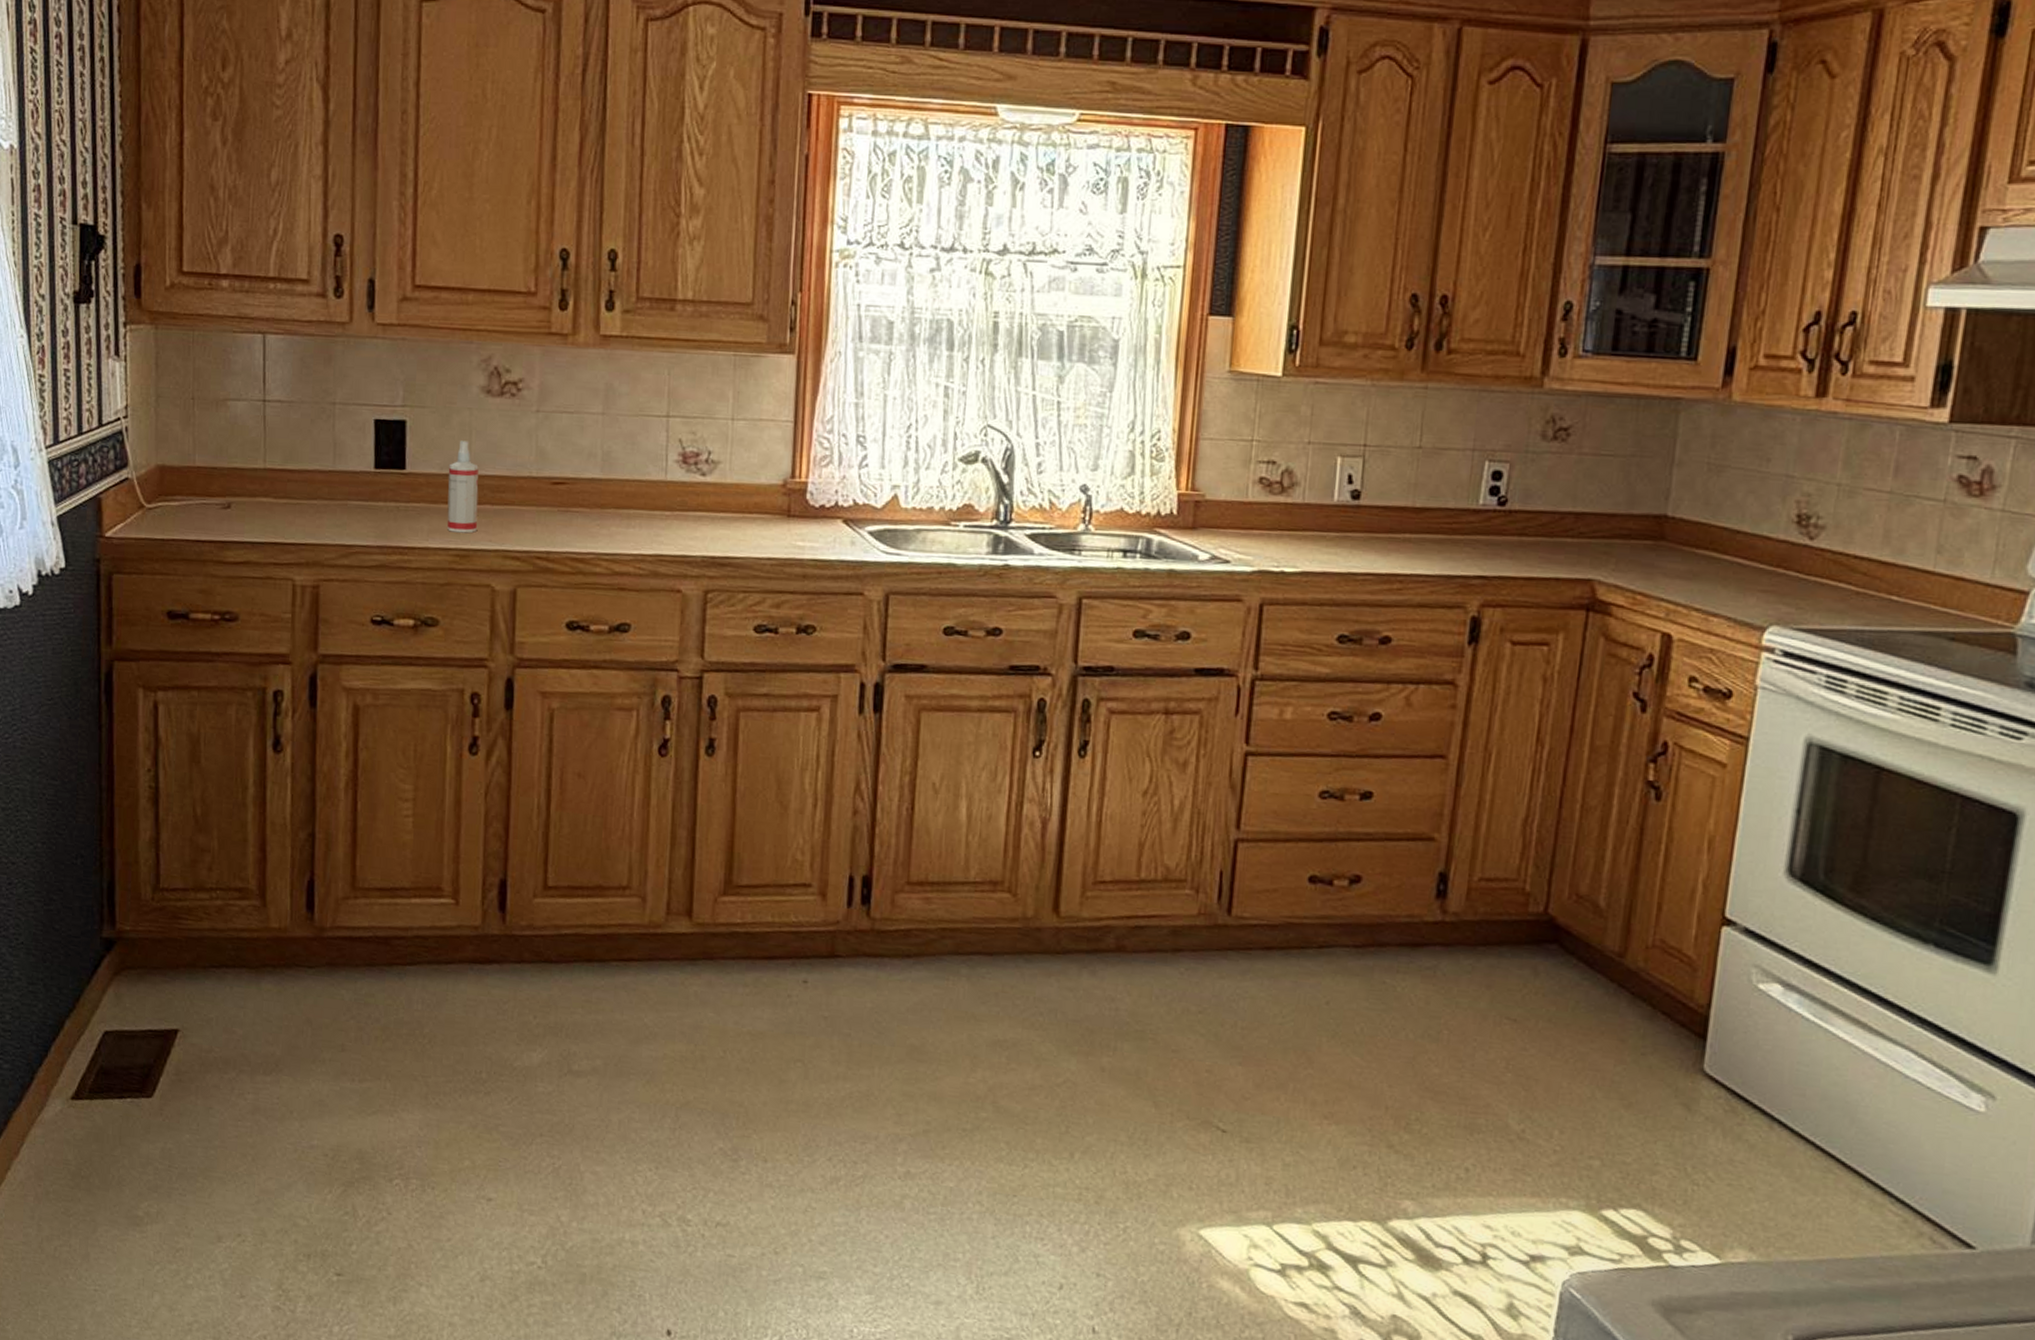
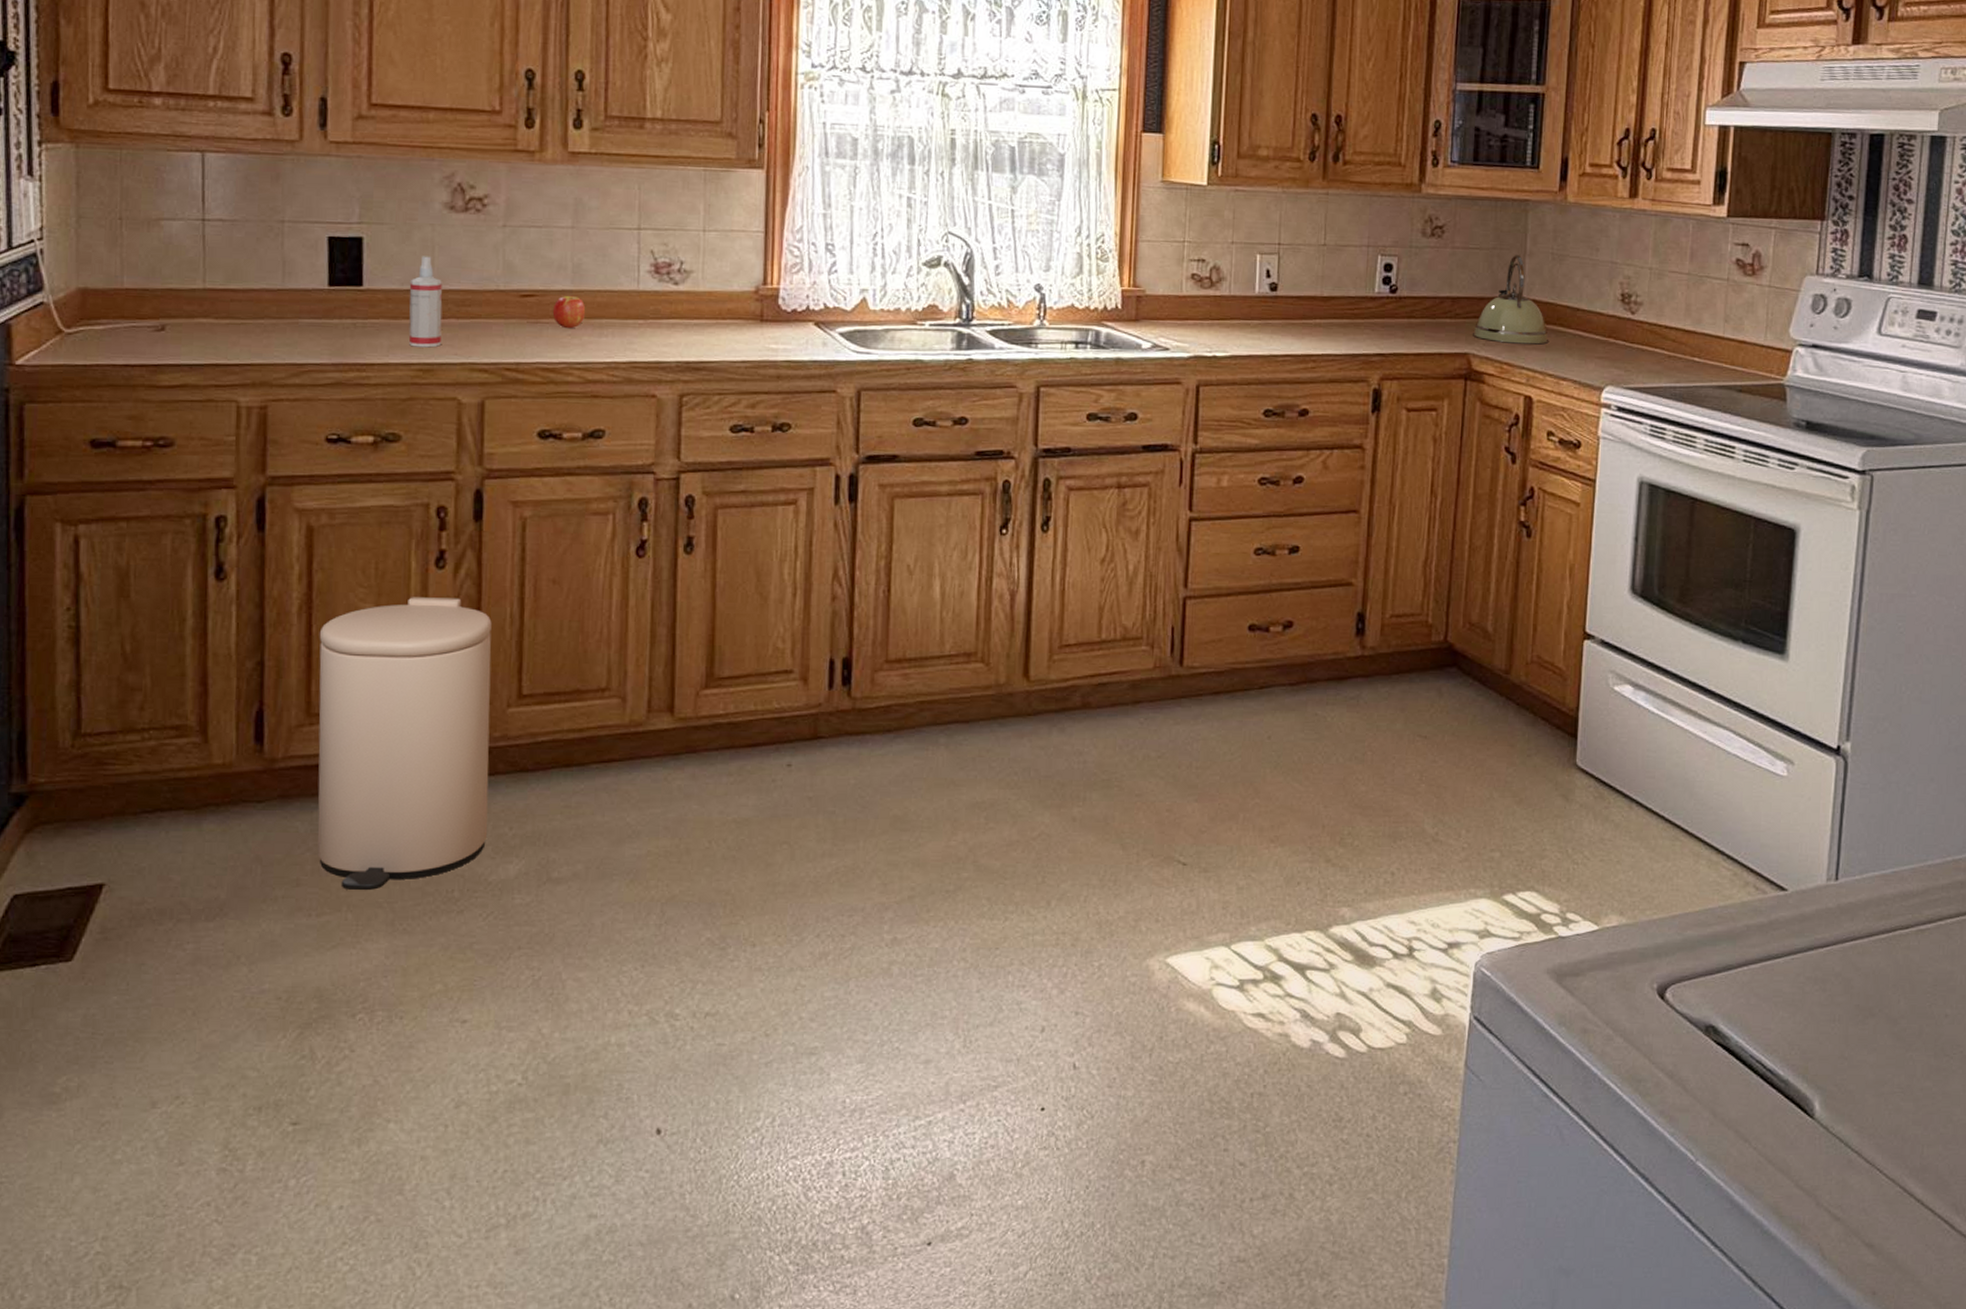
pedal bin: none [360,781,520,1063] -> present [317,597,492,891]
fruit: none [582,483,615,519] -> present [552,295,586,329]
kettle: none [1599,464,1697,574] -> present [1473,255,1548,346]

